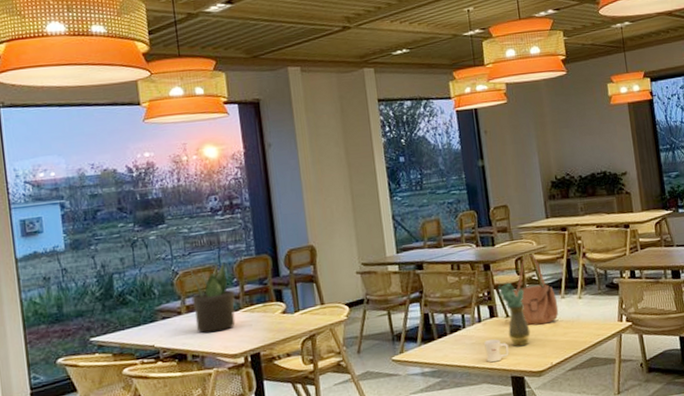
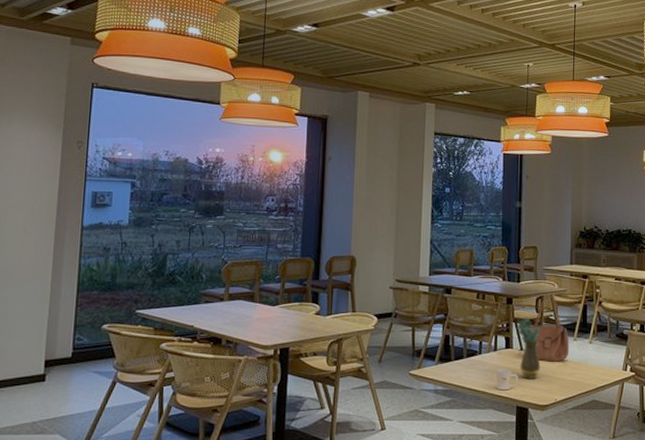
planter: present [189,263,236,333] -> none [234,259,276,322]

